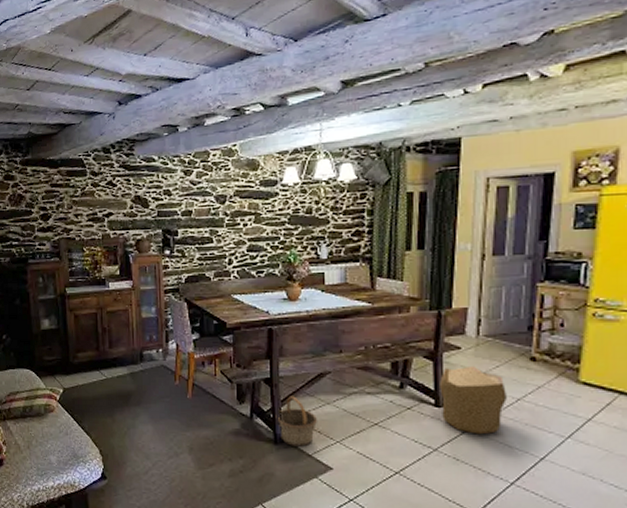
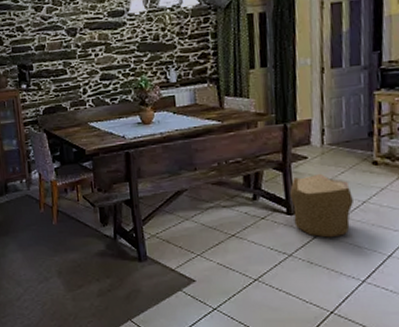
basket: present [275,396,318,447] -> none [138,215,179,262]

